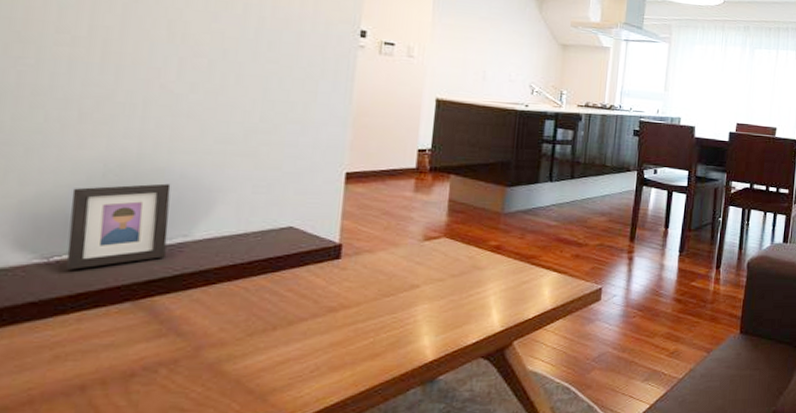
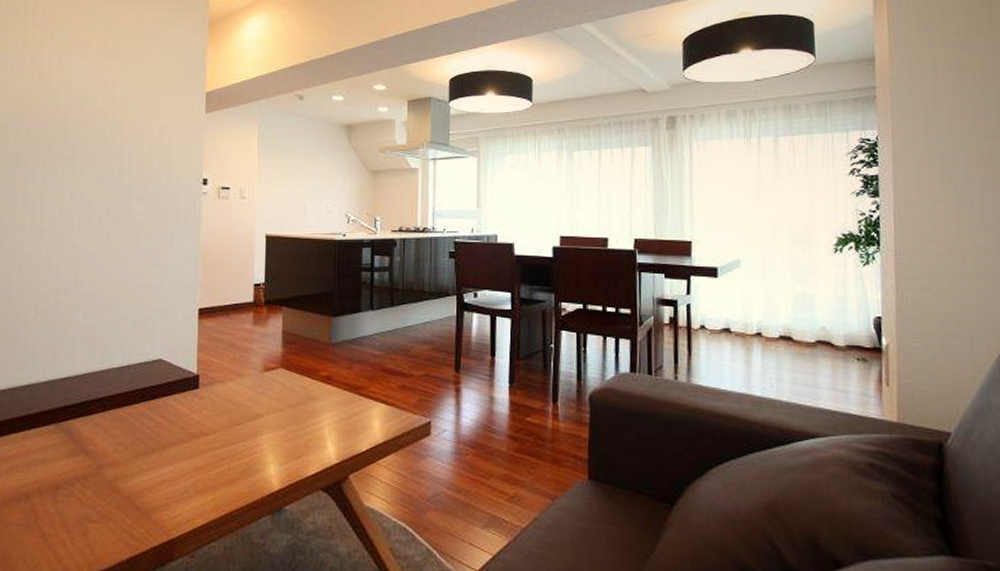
picture frame: present [65,183,171,270] -> none [14,323,77,396]

